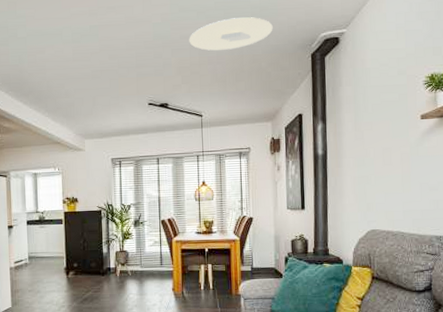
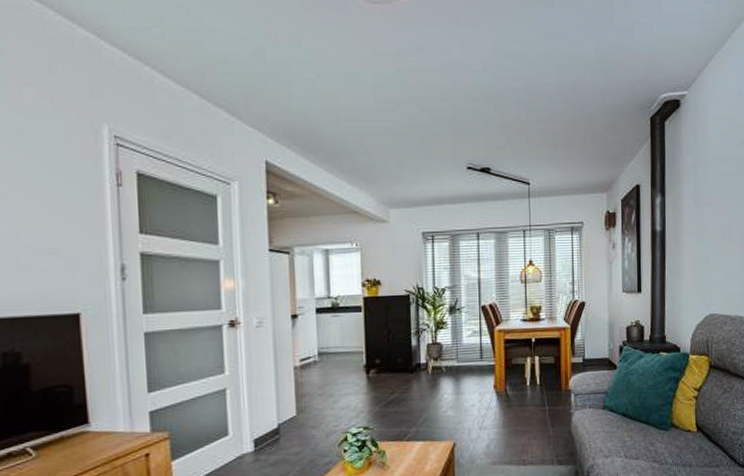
ceiling light: present [189,17,273,51] -> none [515,71,610,108]

